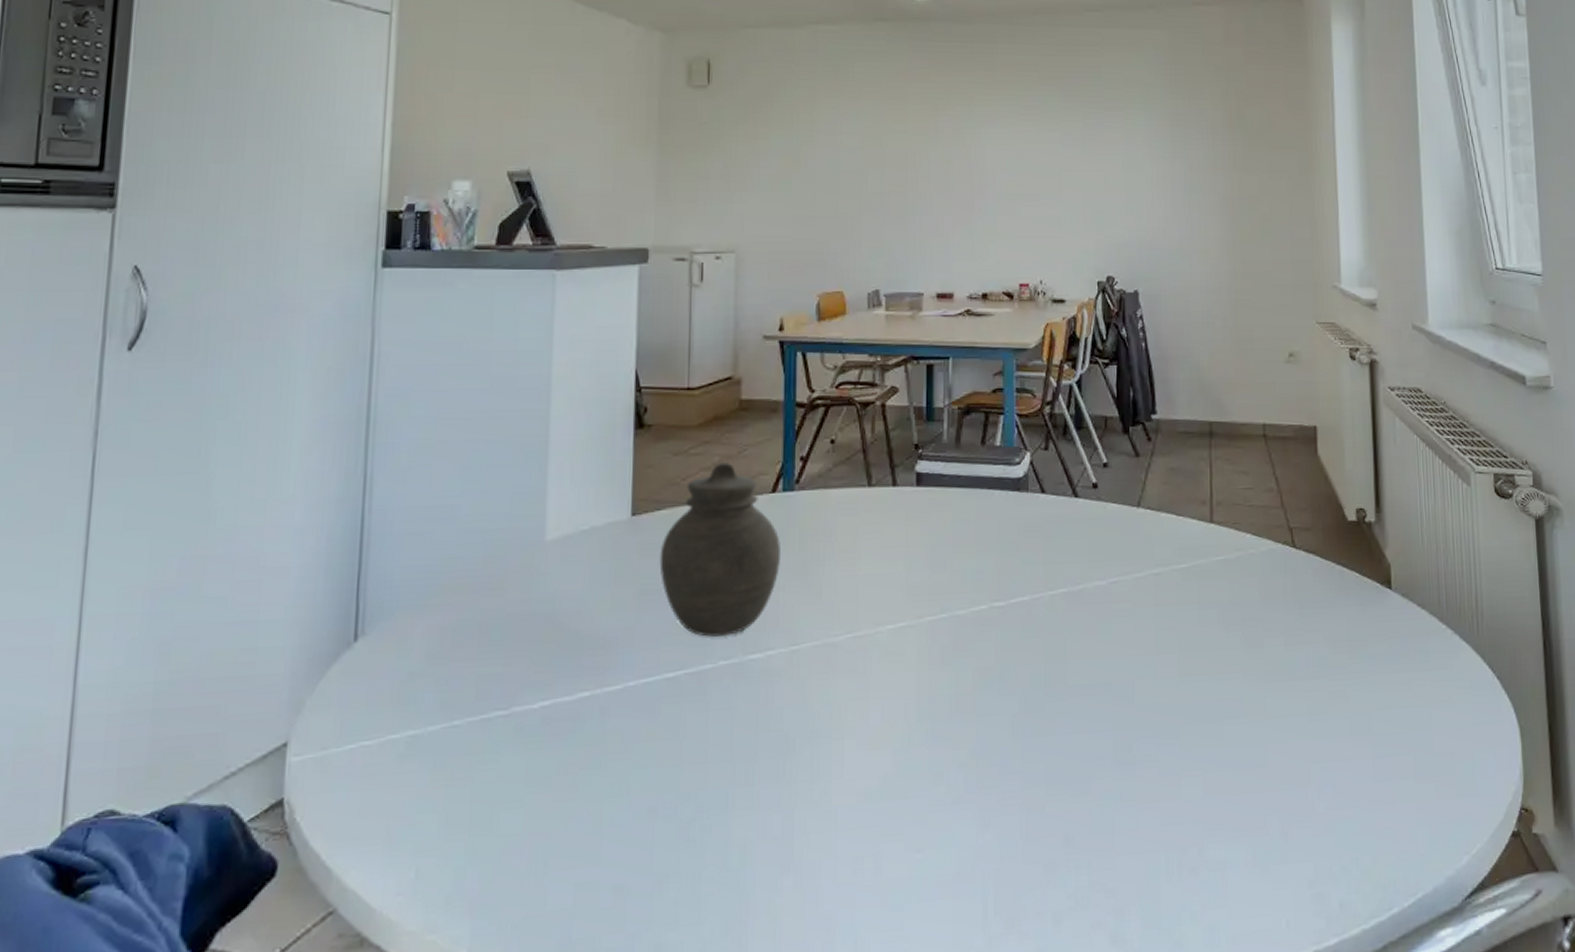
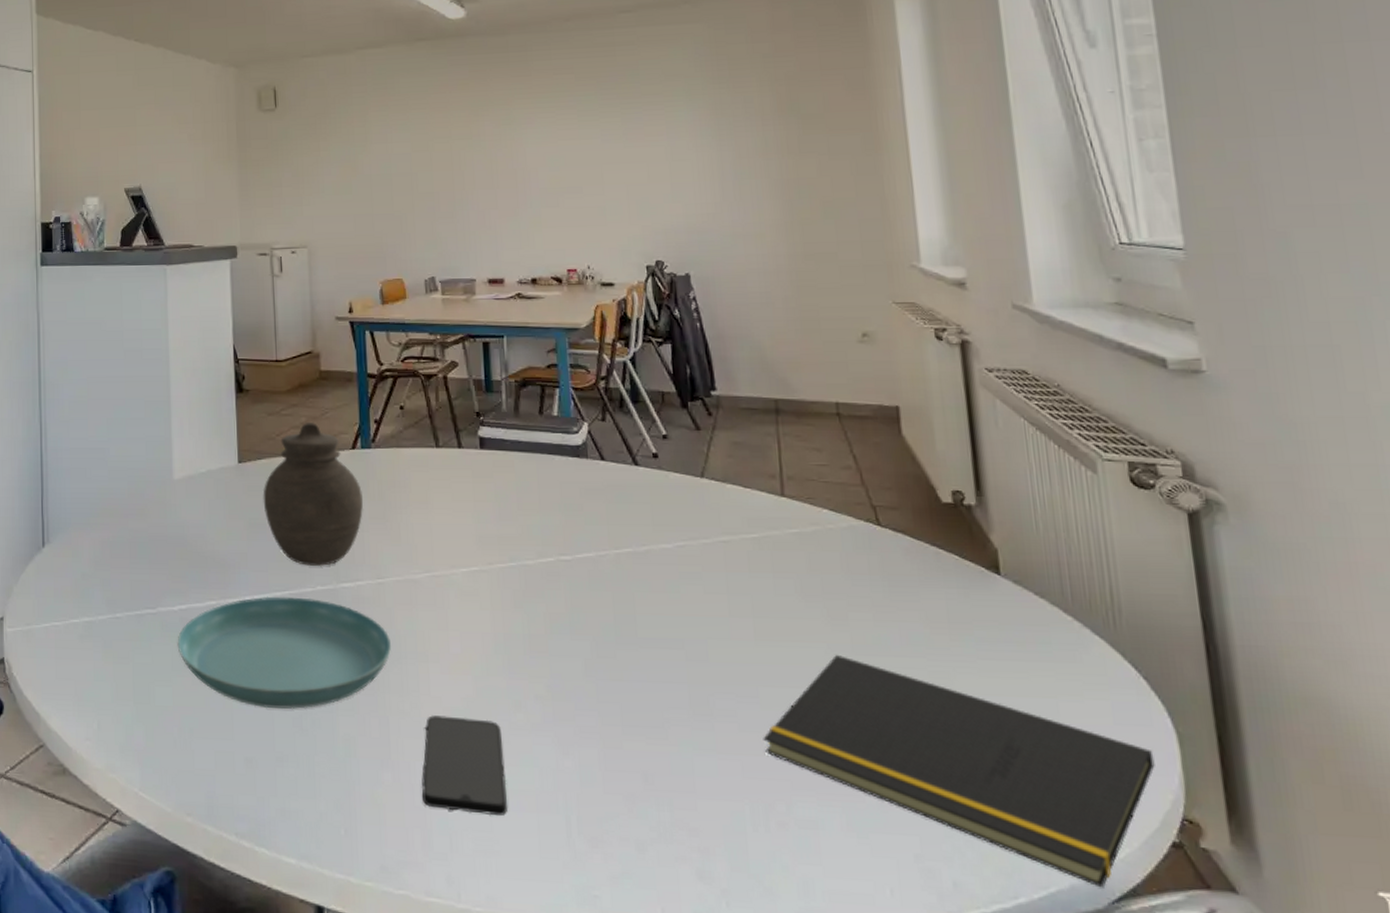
saucer: none [534,676,802,821] -> present [177,596,391,710]
smartphone: none [826,798,922,912] -> present [421,715,508,815]
notepad: none [1181,683,1502,886] -> present [763,654,1155,888]

